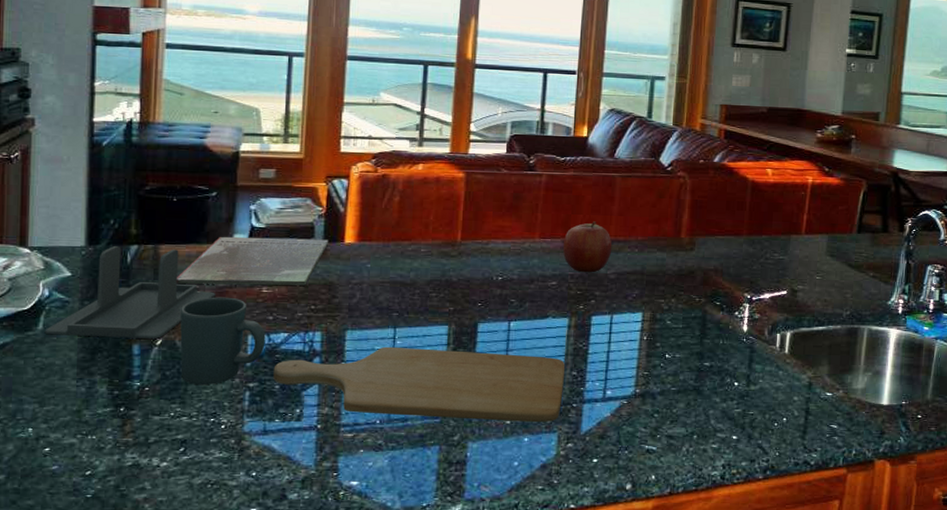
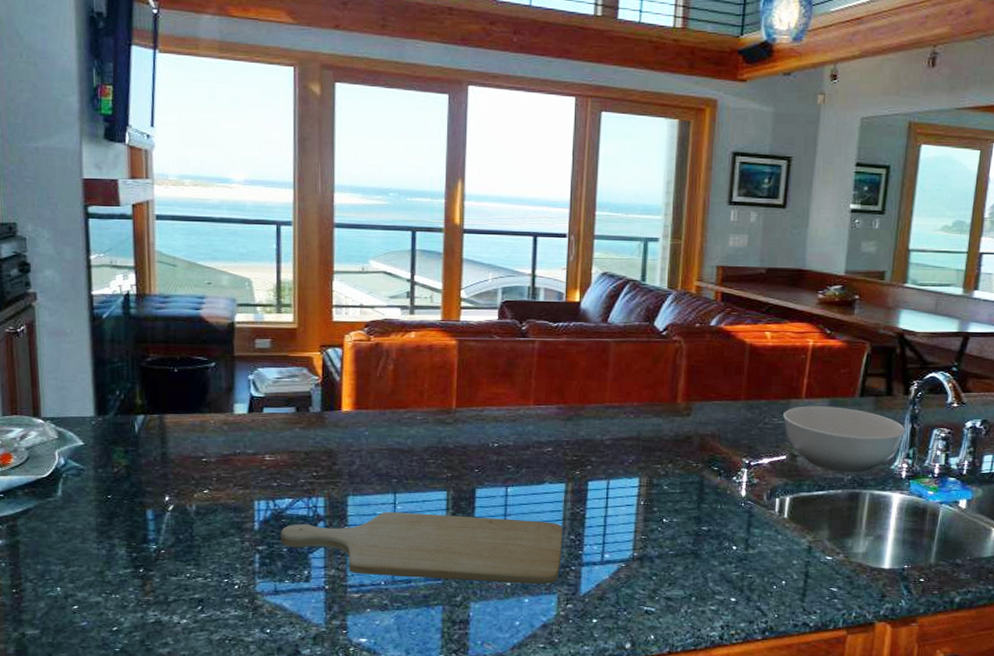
napkin holder: present [44,246,215,339] -> none [64,416,221,504]
magazine: present [177,236,329,286] -> none [183,405,327,453]
mug: present [180,297,266,384] -> none [188,464,271,547]
fruit: present [563,221,613,273] -> none [558,387,608,439]
bowl: none [784,241,902,309] -> present [783,406,906,474]

